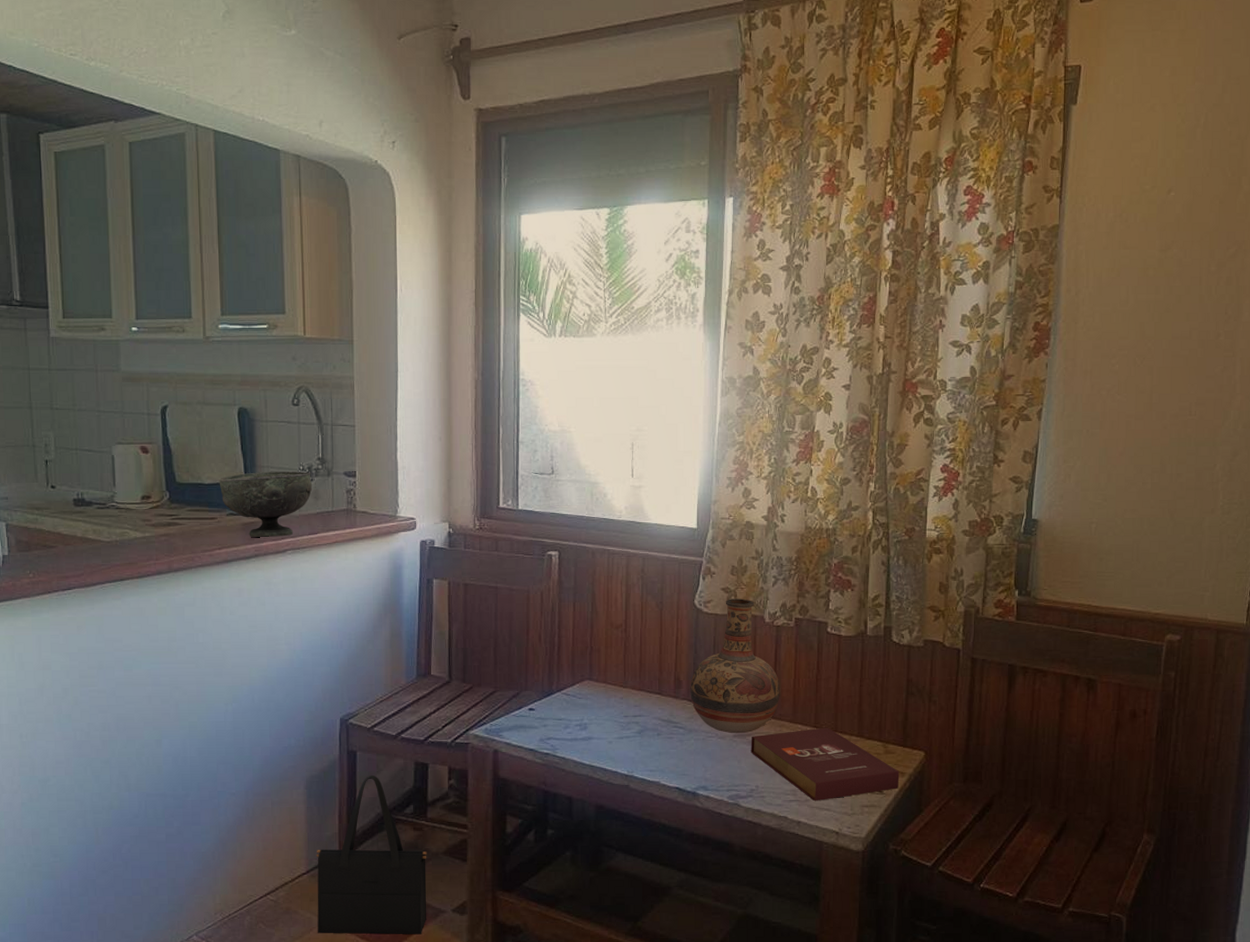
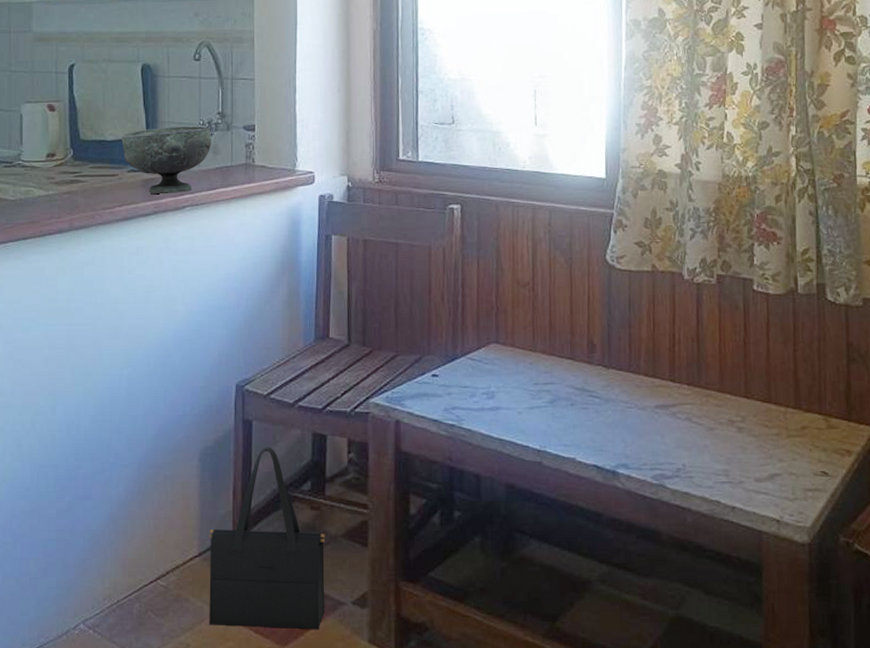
vase: present [690,599,780,734] -> none [605,253,705,404]
book: present [751,727,900,802] -> none [674,397,846,484]

